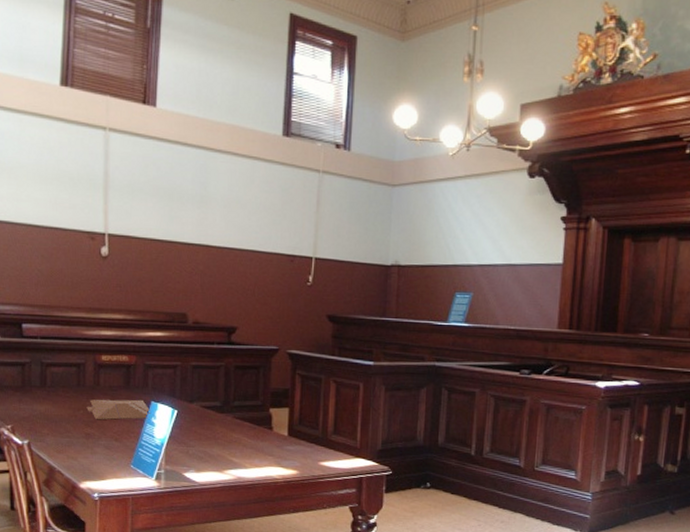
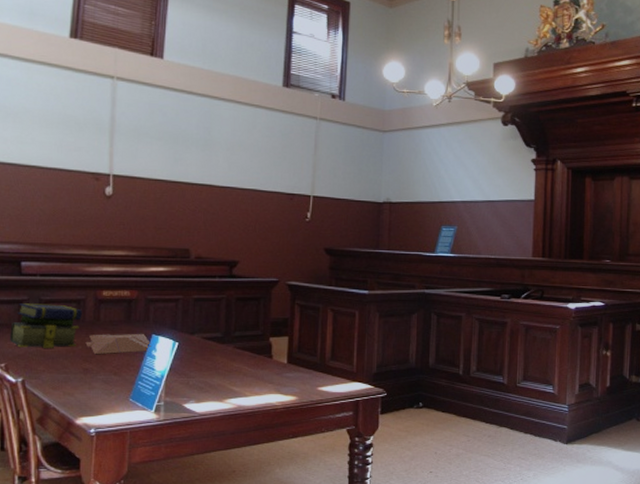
stack of books: none [15,366,82,412] -> present [10,303,82,348]

